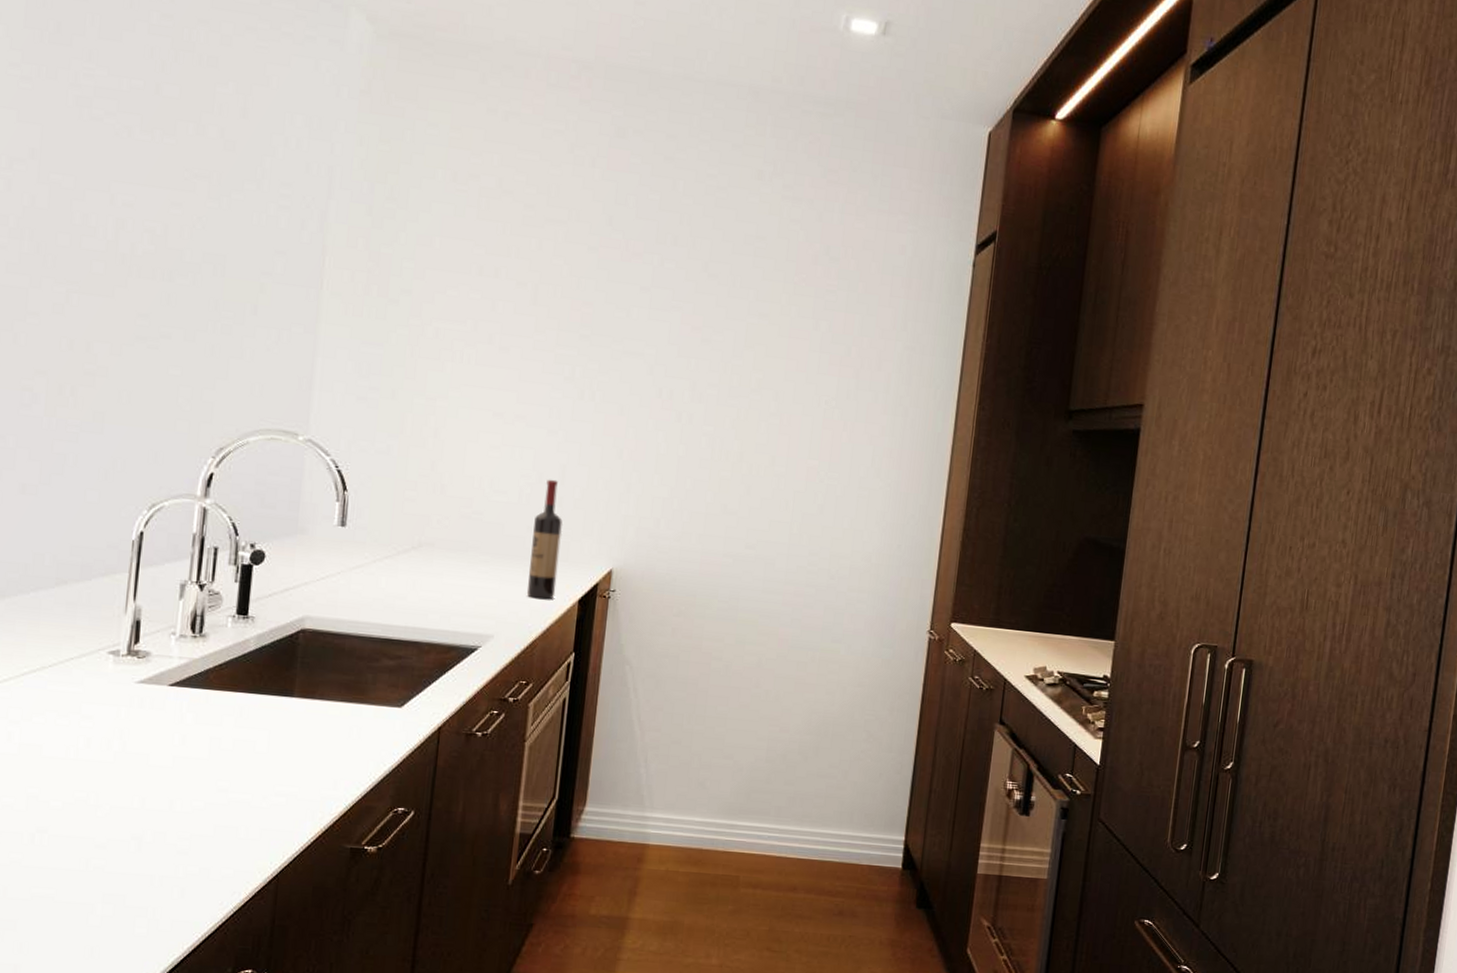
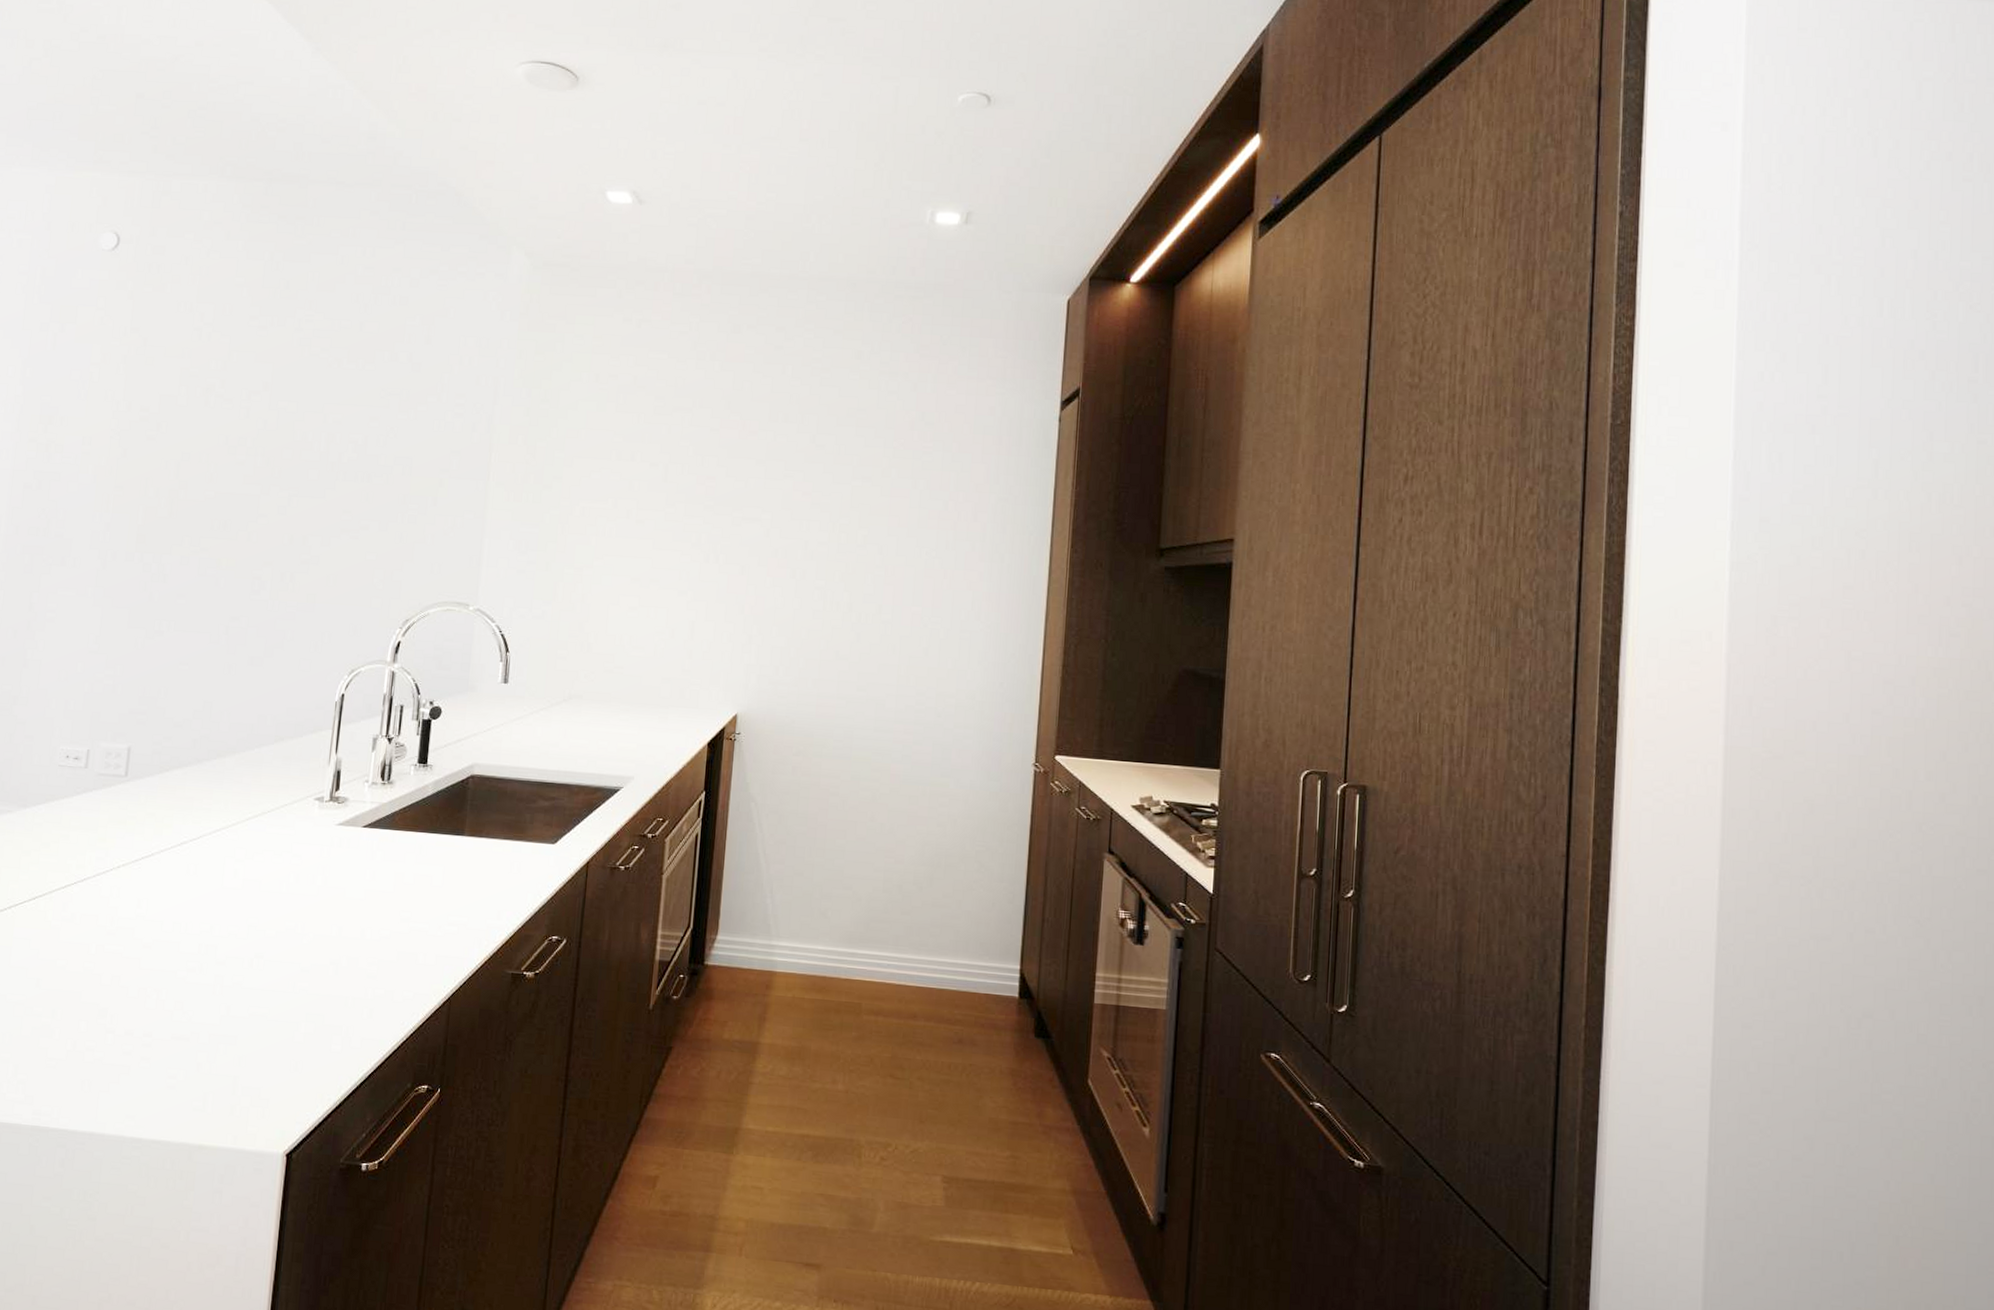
wine bottle: present [526,479,564,600] -> none [662,634,693,743]

